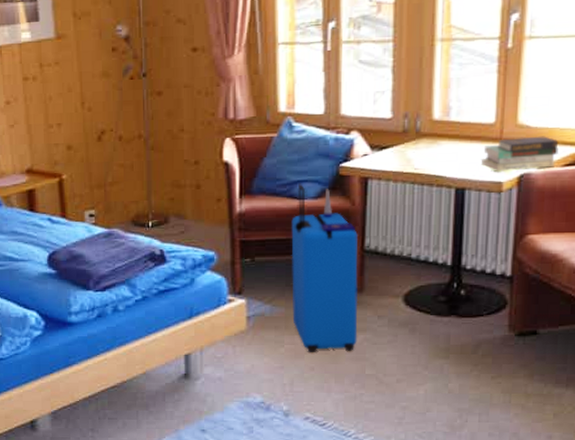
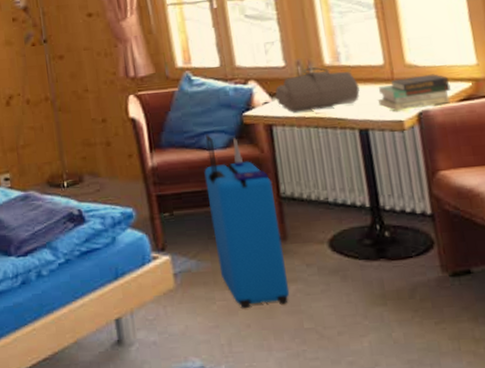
handbag: none [376,121,464,167] -> present [275,67,360,112]

